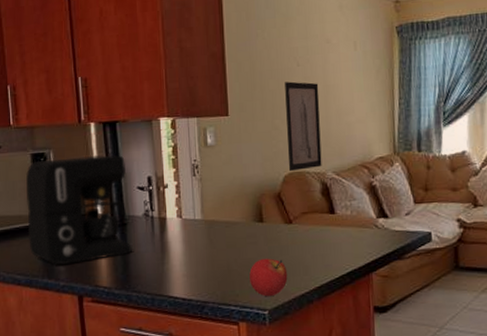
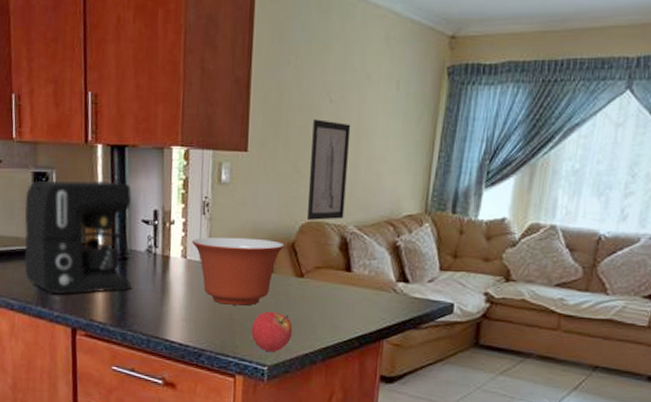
mixing bowl: none [186,192,272,257] -> present [192,236,285,306]

